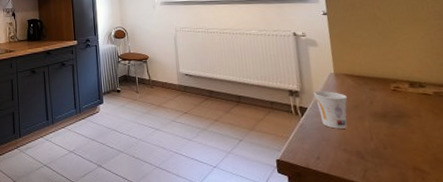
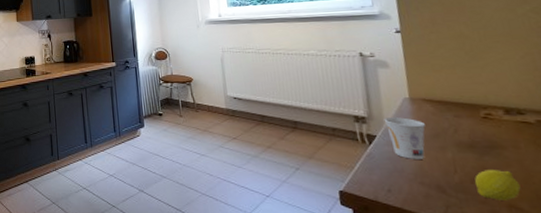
fruit: none [386,136,423,163] -> present [474,170,521,200]

